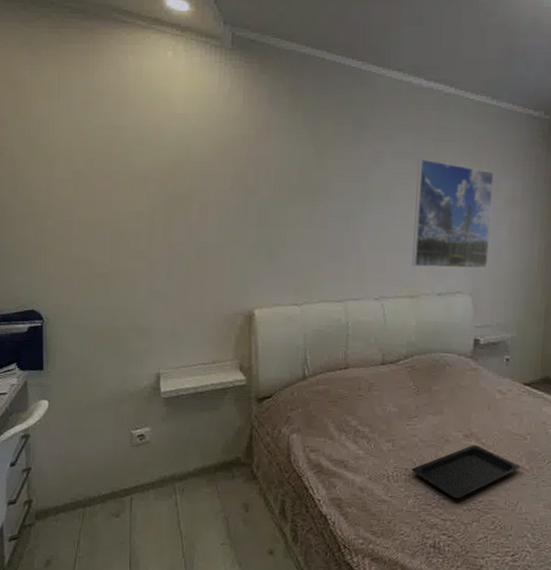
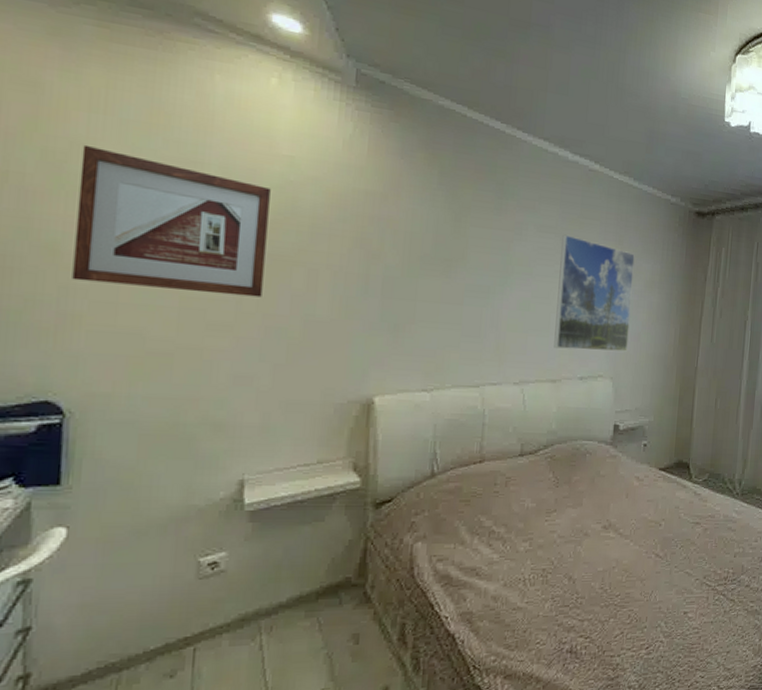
picture frame: none [44,122,170,230] -> present [72,144,271,298]
serving tray: present [411,445,521,499] -> none [549,536,656,596]

